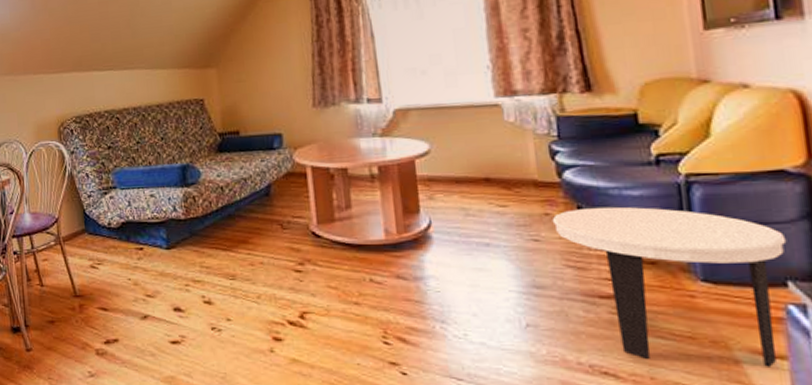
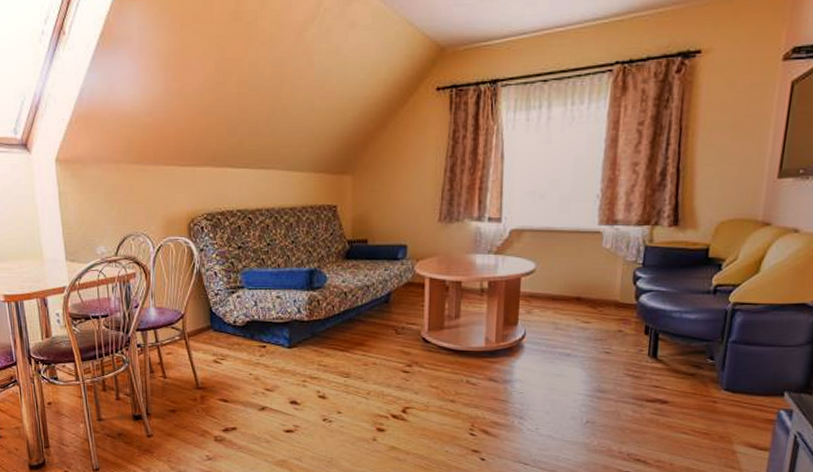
side table: present [552,206,787,367] -> none [623,327,793,456]

